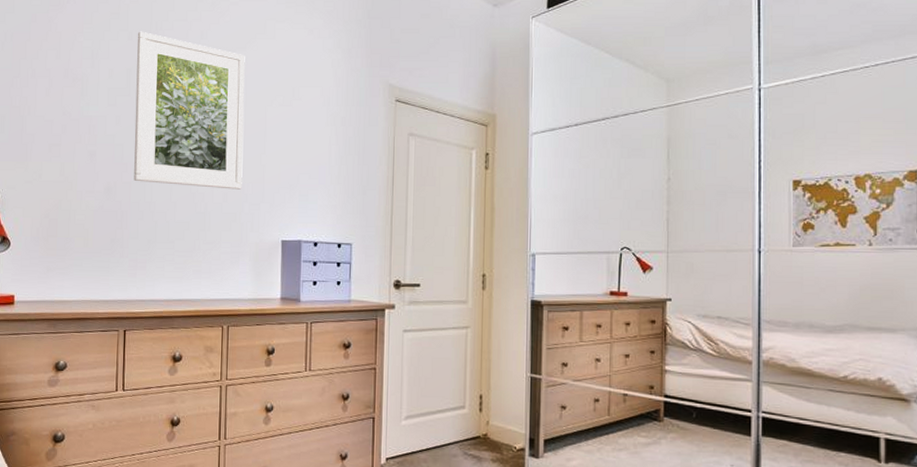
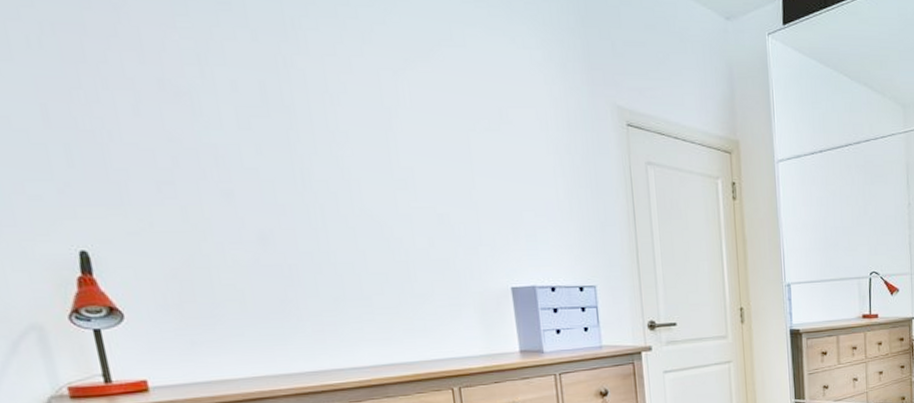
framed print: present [134,31,245,190] -> none [264,29,452,232]

